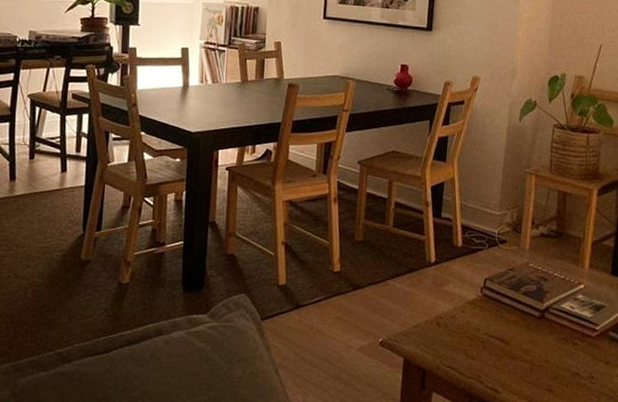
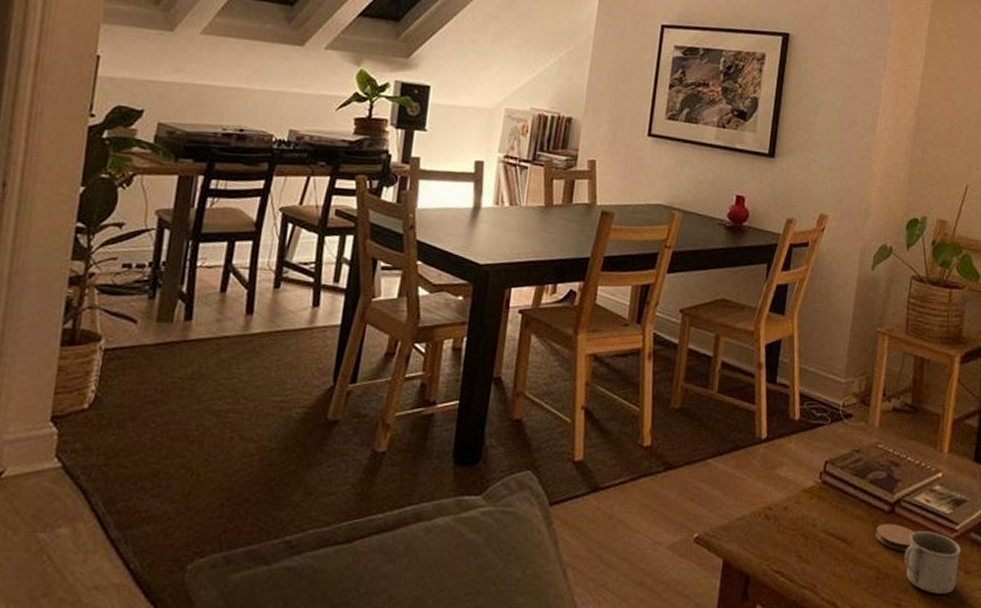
coaster: none [529,326,561,347] -> present [875,523,914,551]
mug: none [553,332,602,381] -> present [903,531,962,594]

